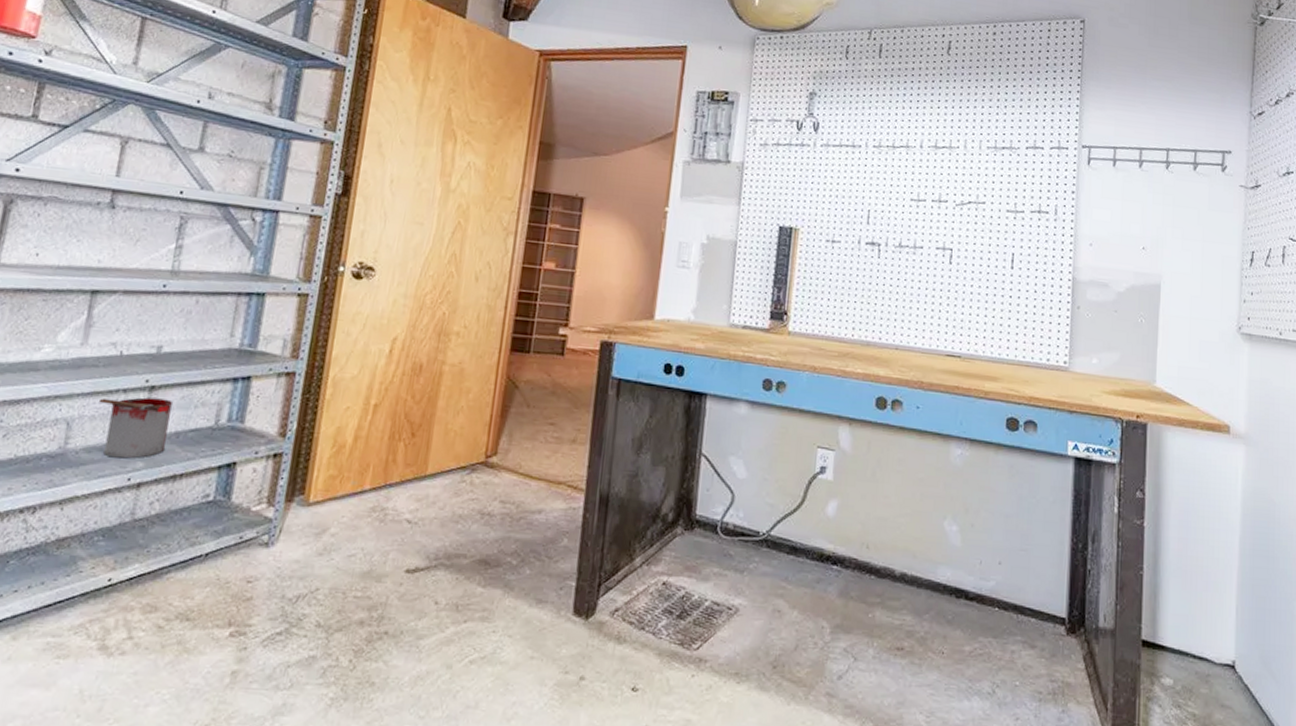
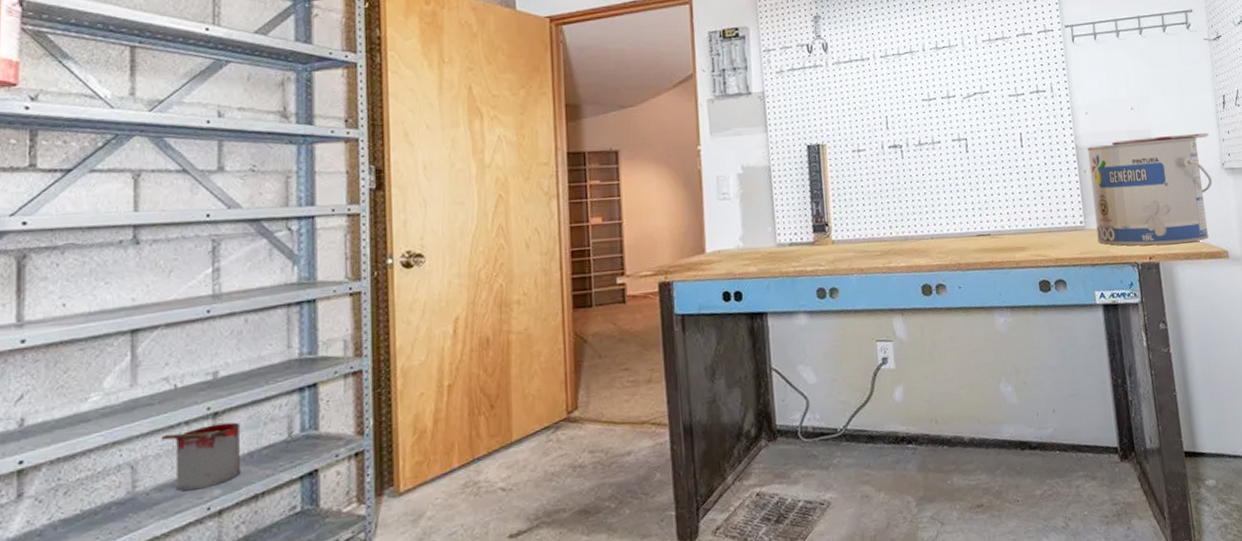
paint can: none [1081,280,1229,409] -> present [1087,132,1213,246]

